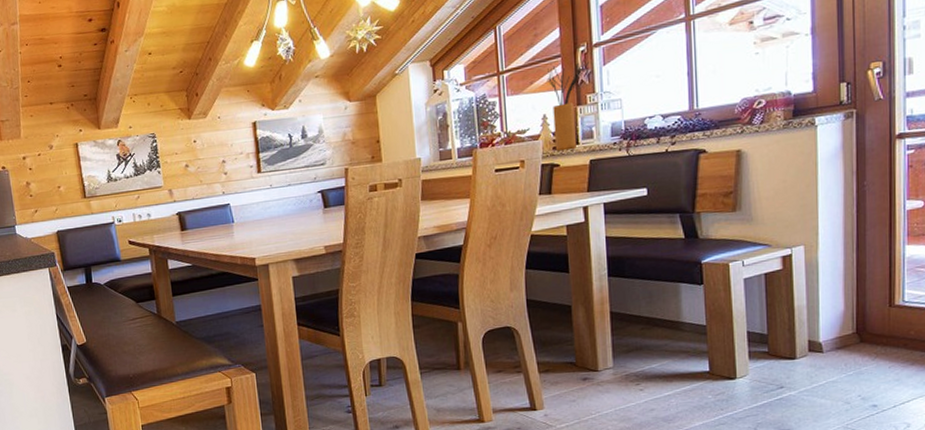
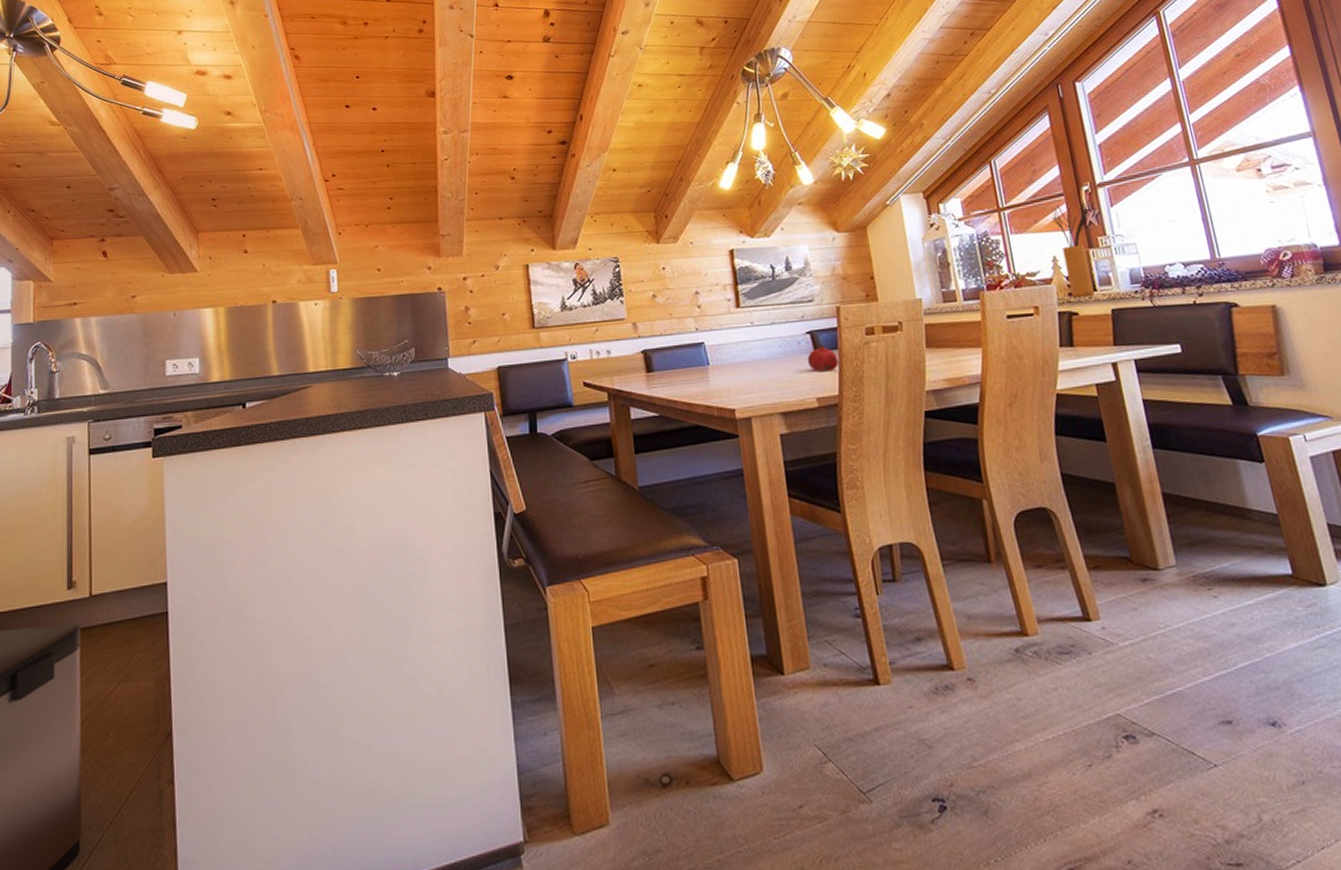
fruit: none [317,201,344,225] -> present [807,344,839,373]

